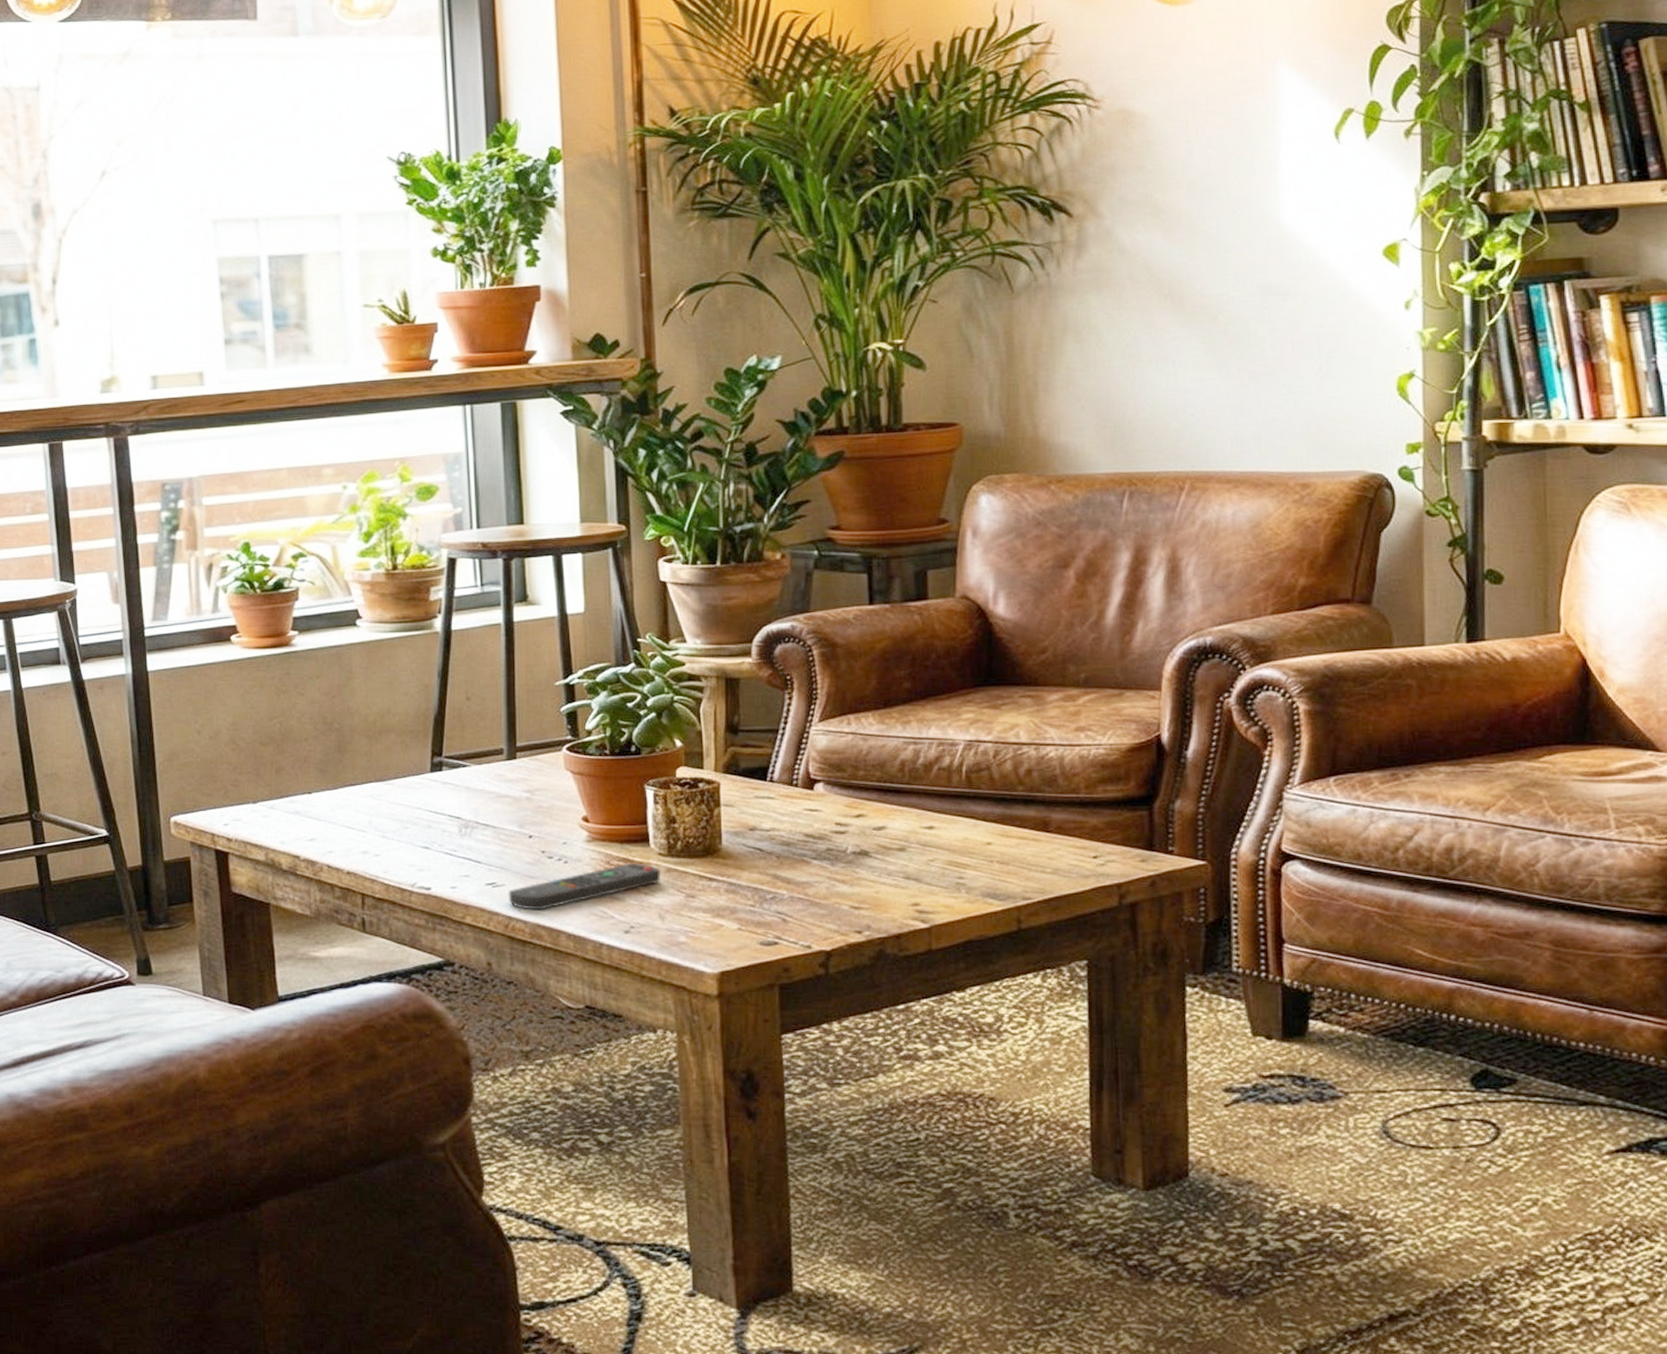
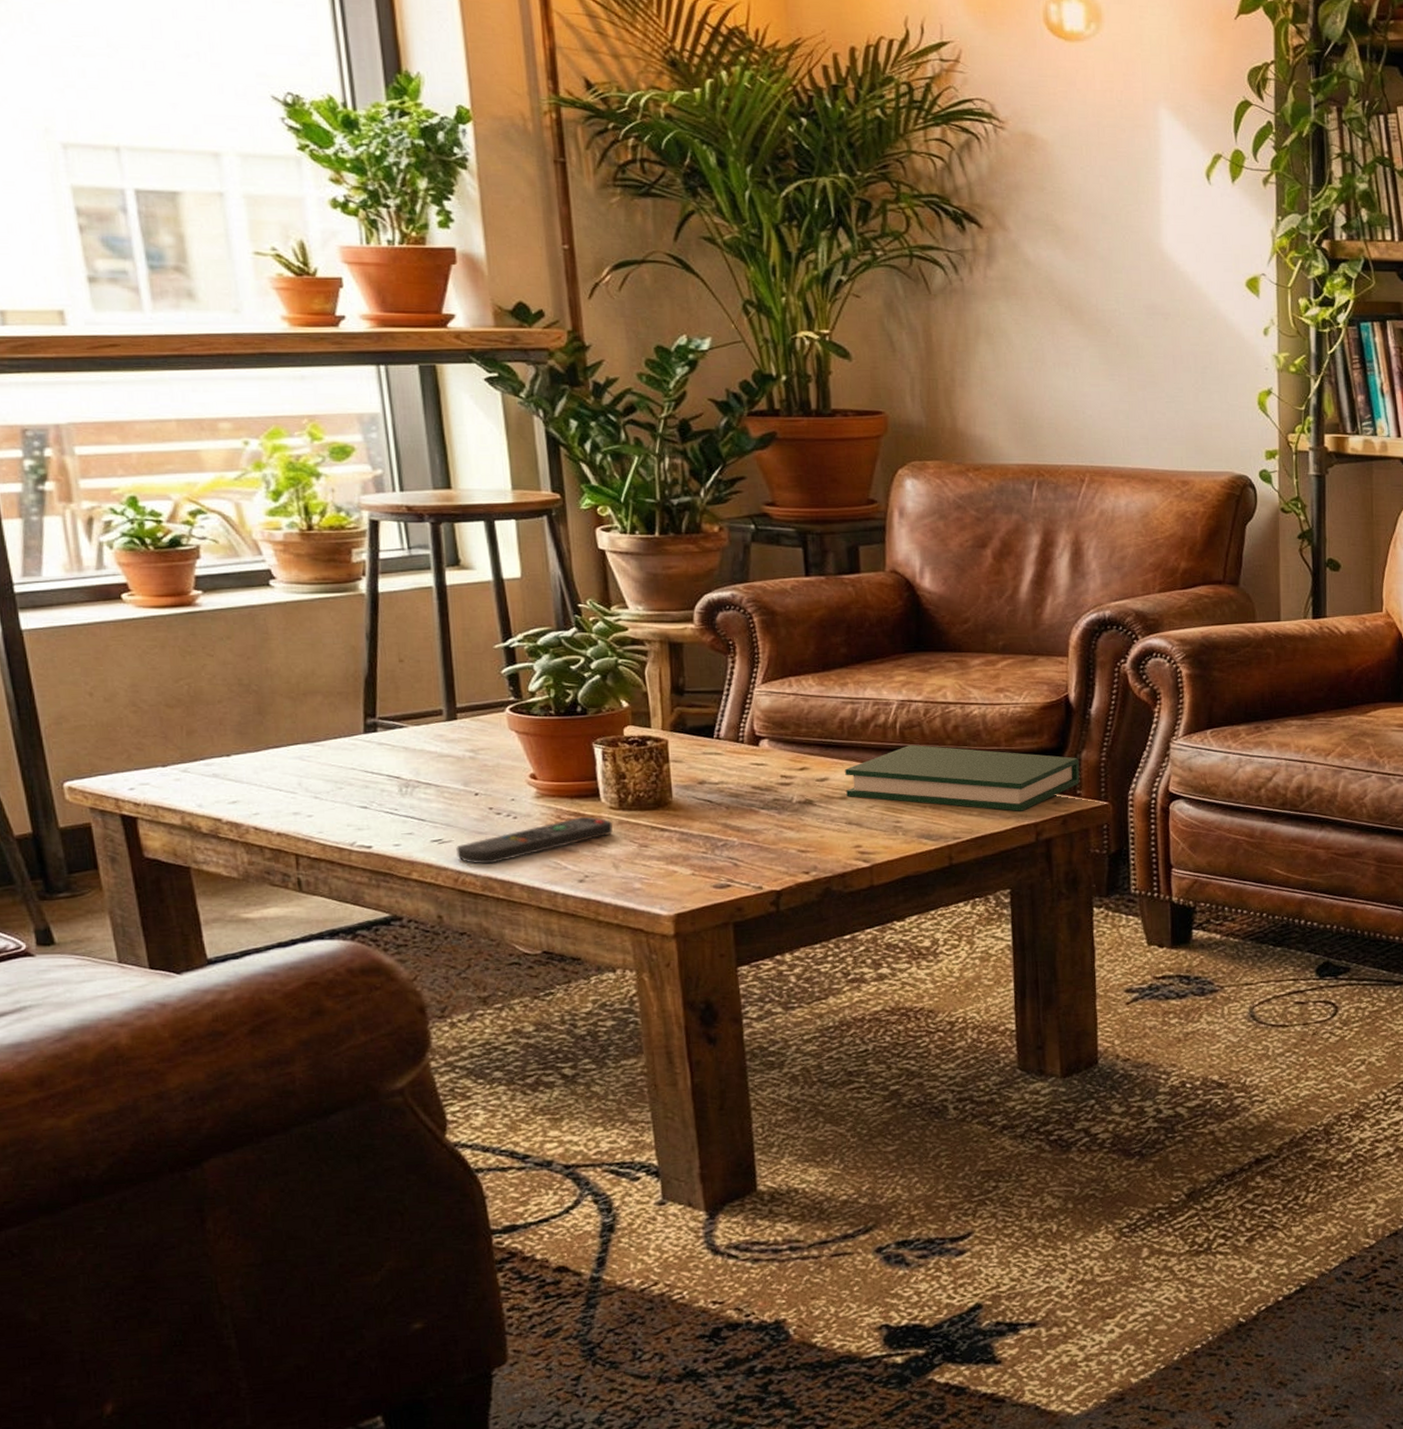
hardback book: none [904,790,1173,869] -> present [845,744,1080,811]

